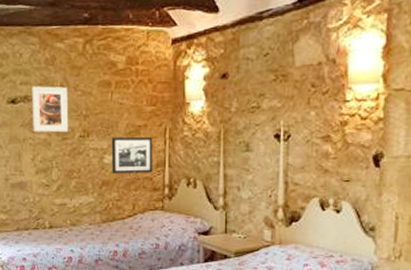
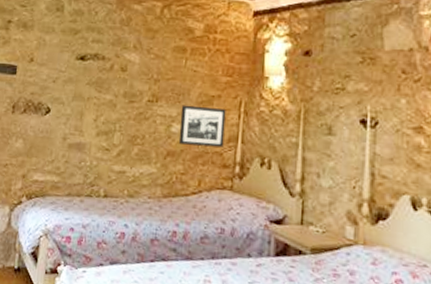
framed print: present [32,86,69,133] -> none [99,45,140,95]

